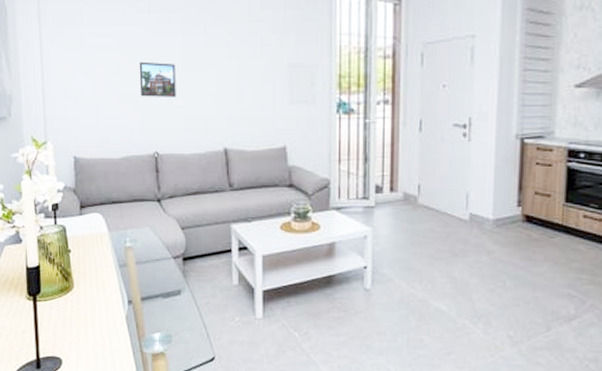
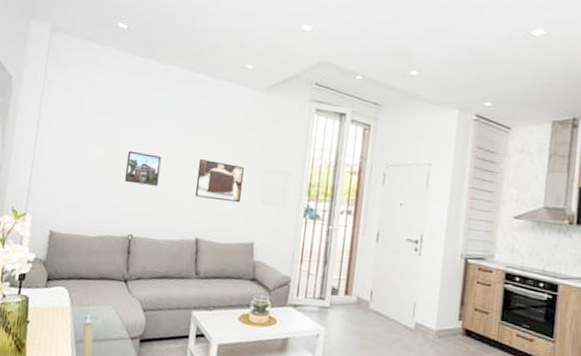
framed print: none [216,62,267,105] -> present [194,159,245,203]

